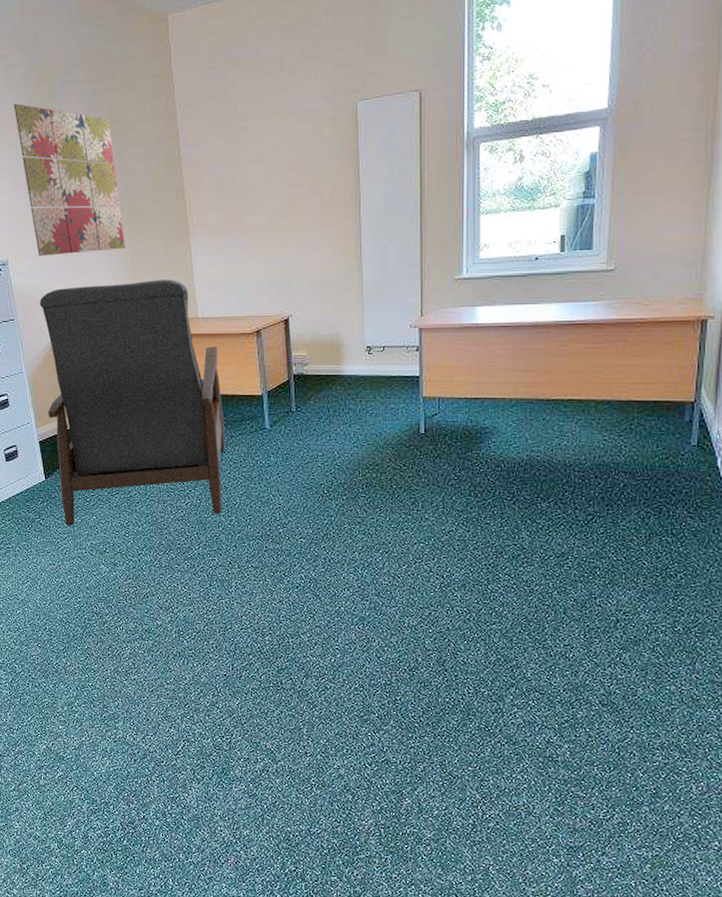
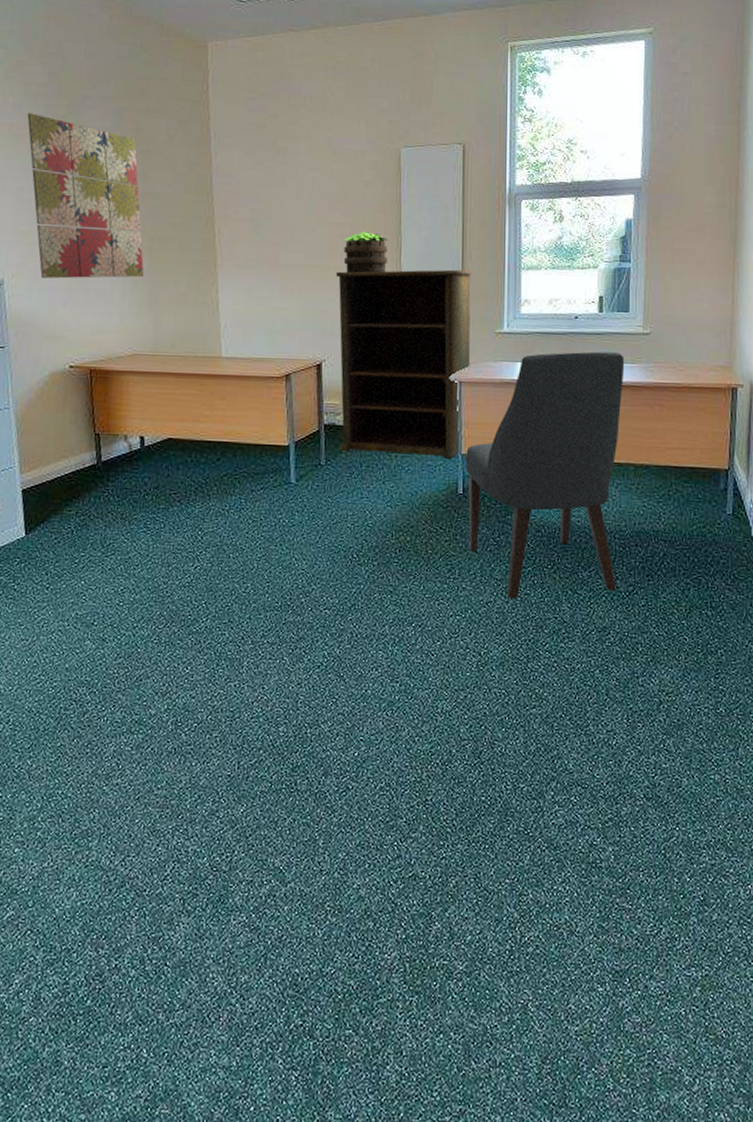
chair: present [39,279,226,526] -> none [35,313,245,593]
shelving unit: none [298,219,431,402] -> present [335,269,473,459]
potted plant: none [304,189,348,231] -> present [343,231,389,273]
chair: none [427,291,587,529] -> present [466,351,625,600]

